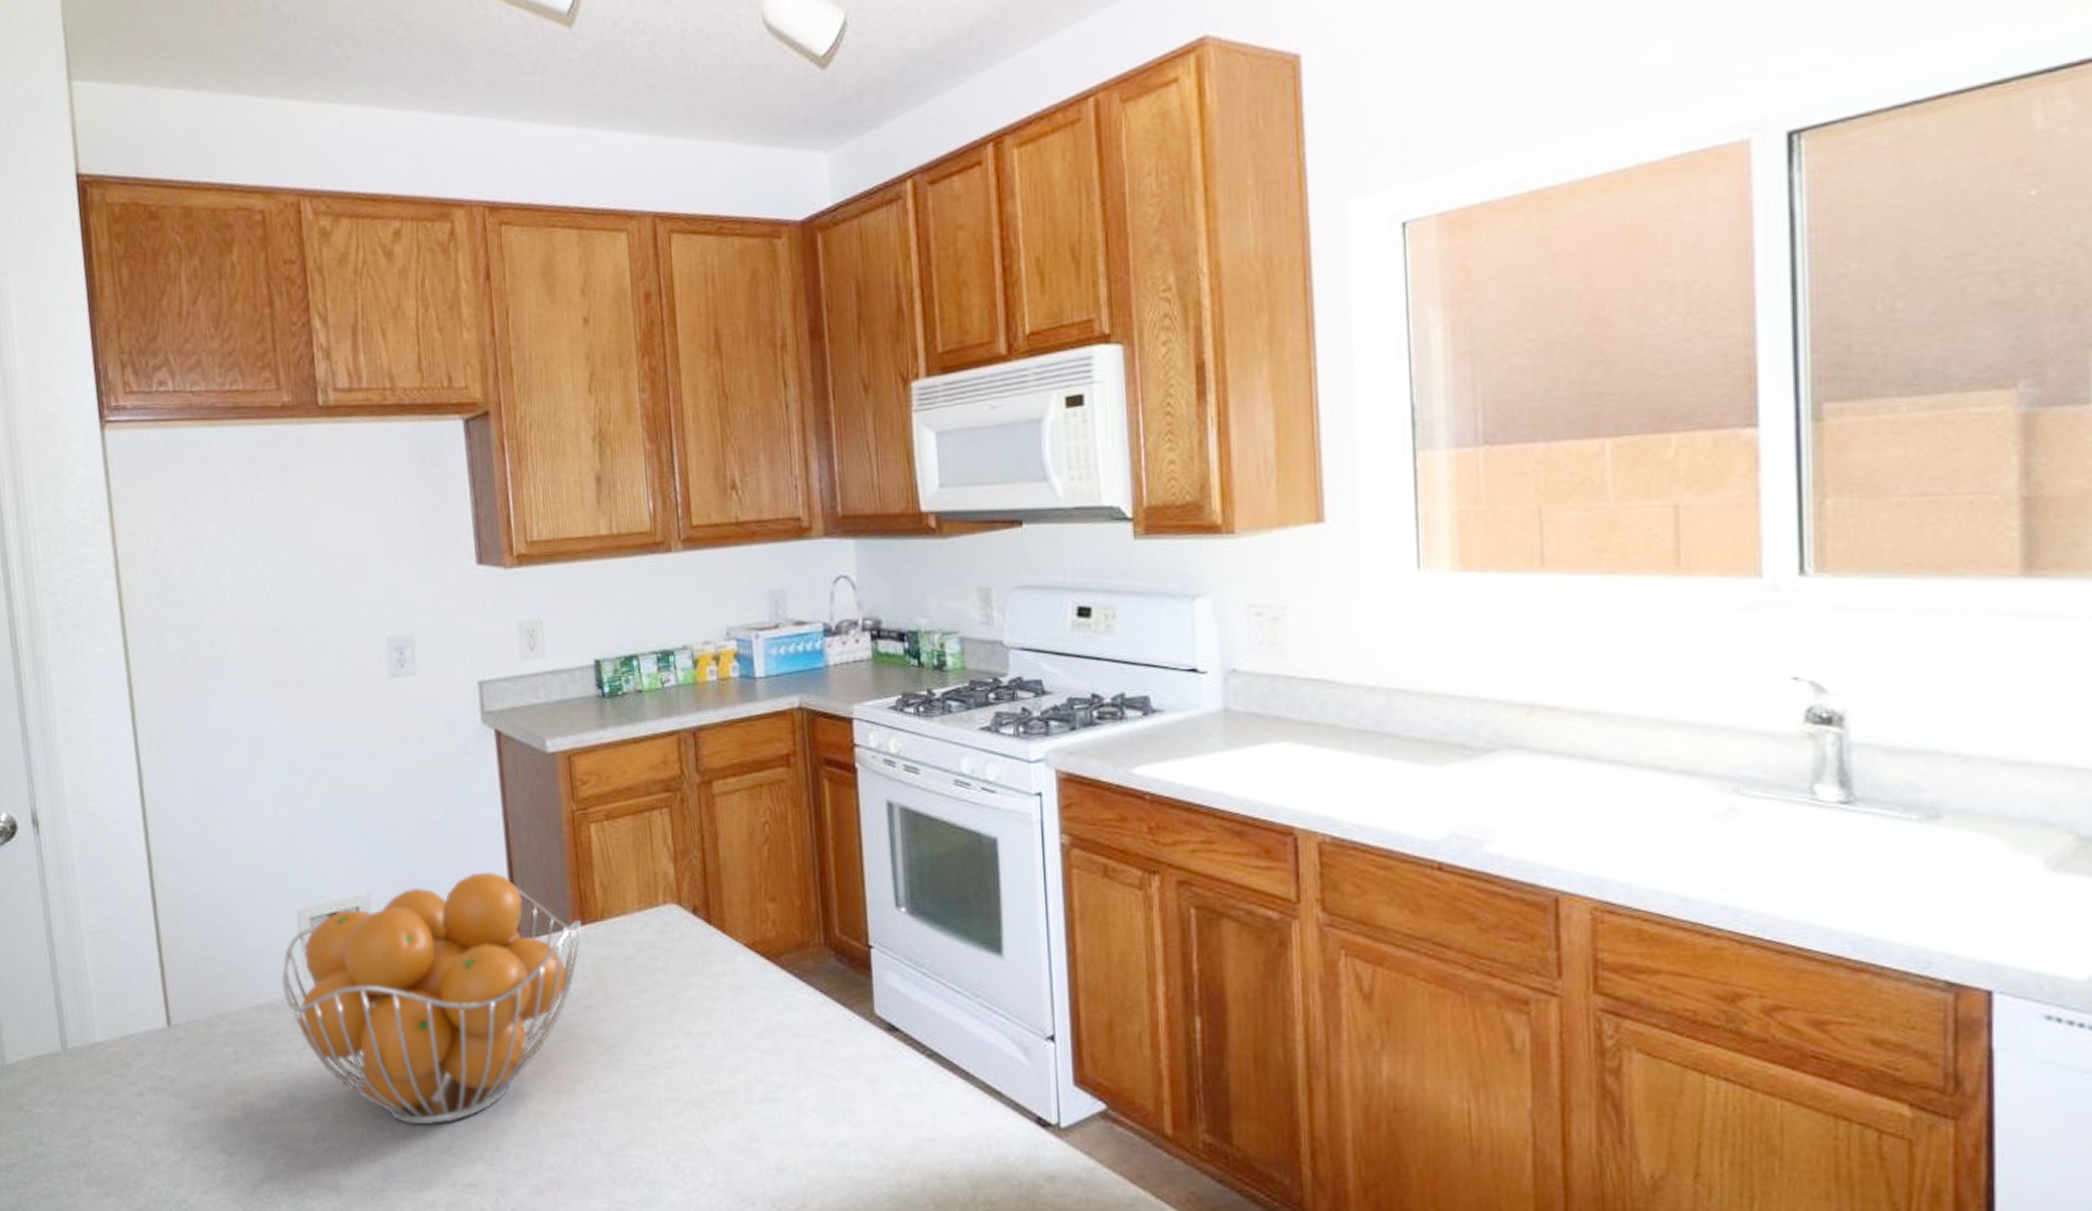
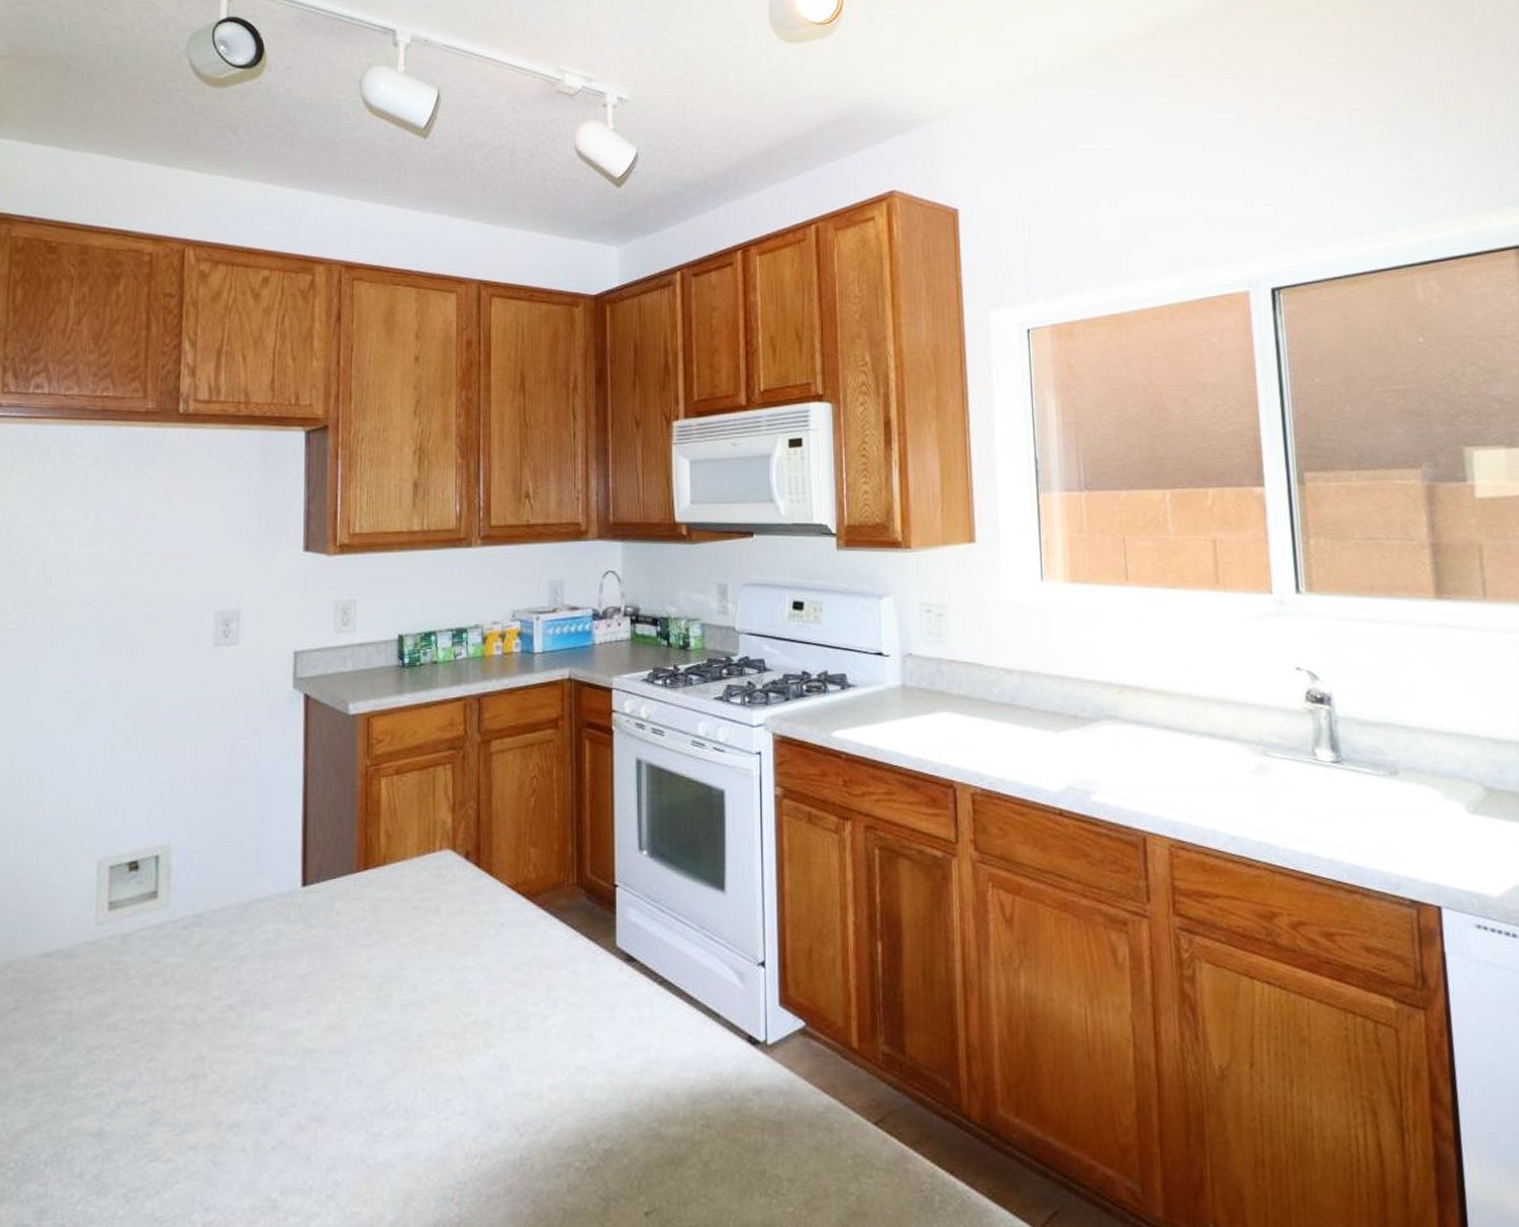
fruit basket: present [282,872,582,1125] -> none [73,822,365,1067]

